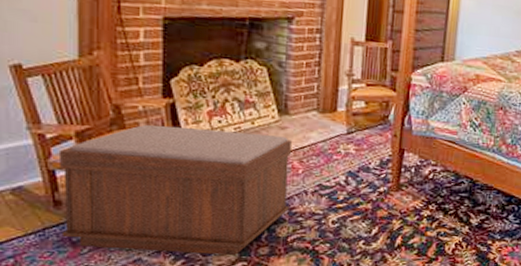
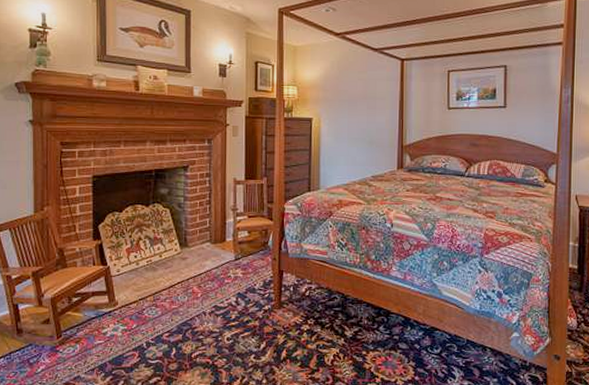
bench: present [60,124,291,256] -> none [21,262,192,372]

